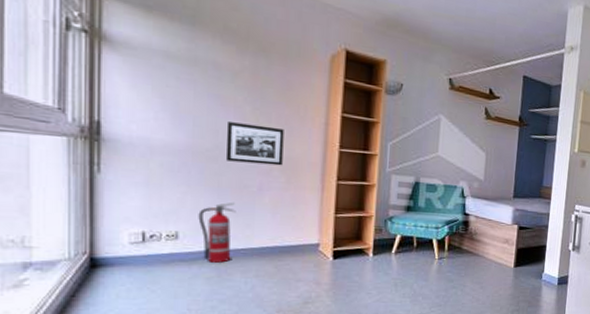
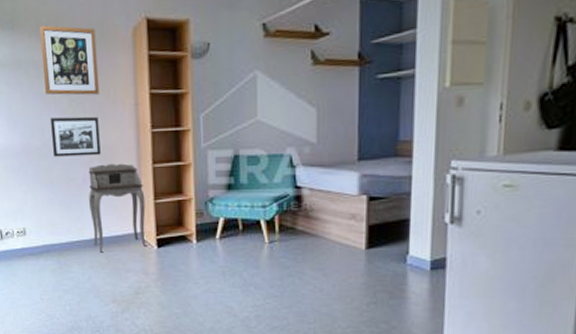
fire extinguisher: present [198,202,236,263] -> none [38,196,68,255]
wall art: none [225,29,291,108] -> present [39,25,100,96]
desk: none [263,174,326,262] -> present [88,163,146,253]

